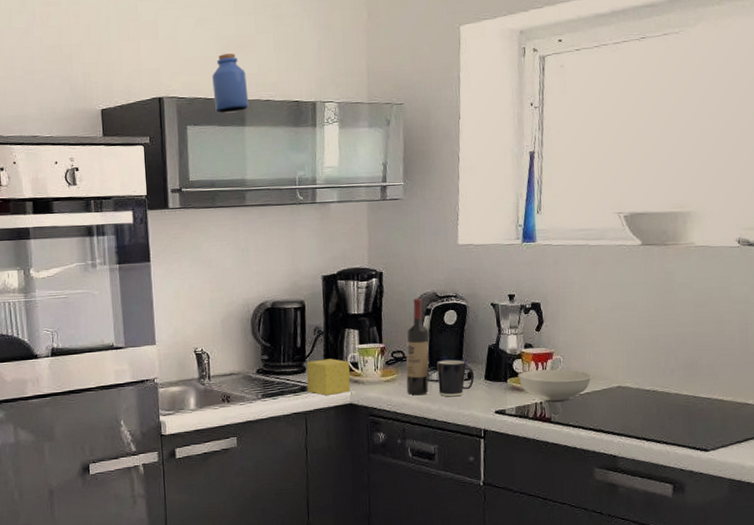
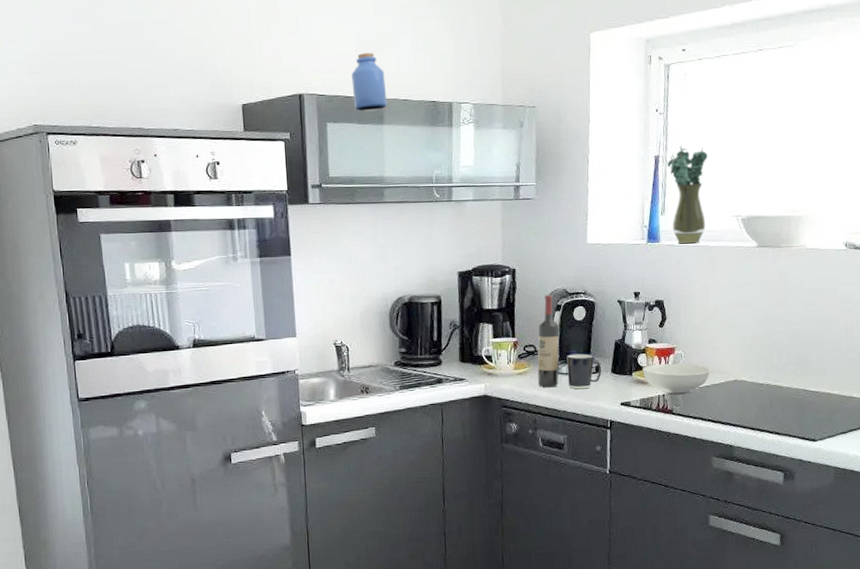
sponge: present [306,358,351,395] -> none [443,352,485,387]
vase: none [543,140,587,244] -> present [667,146,708,244]

